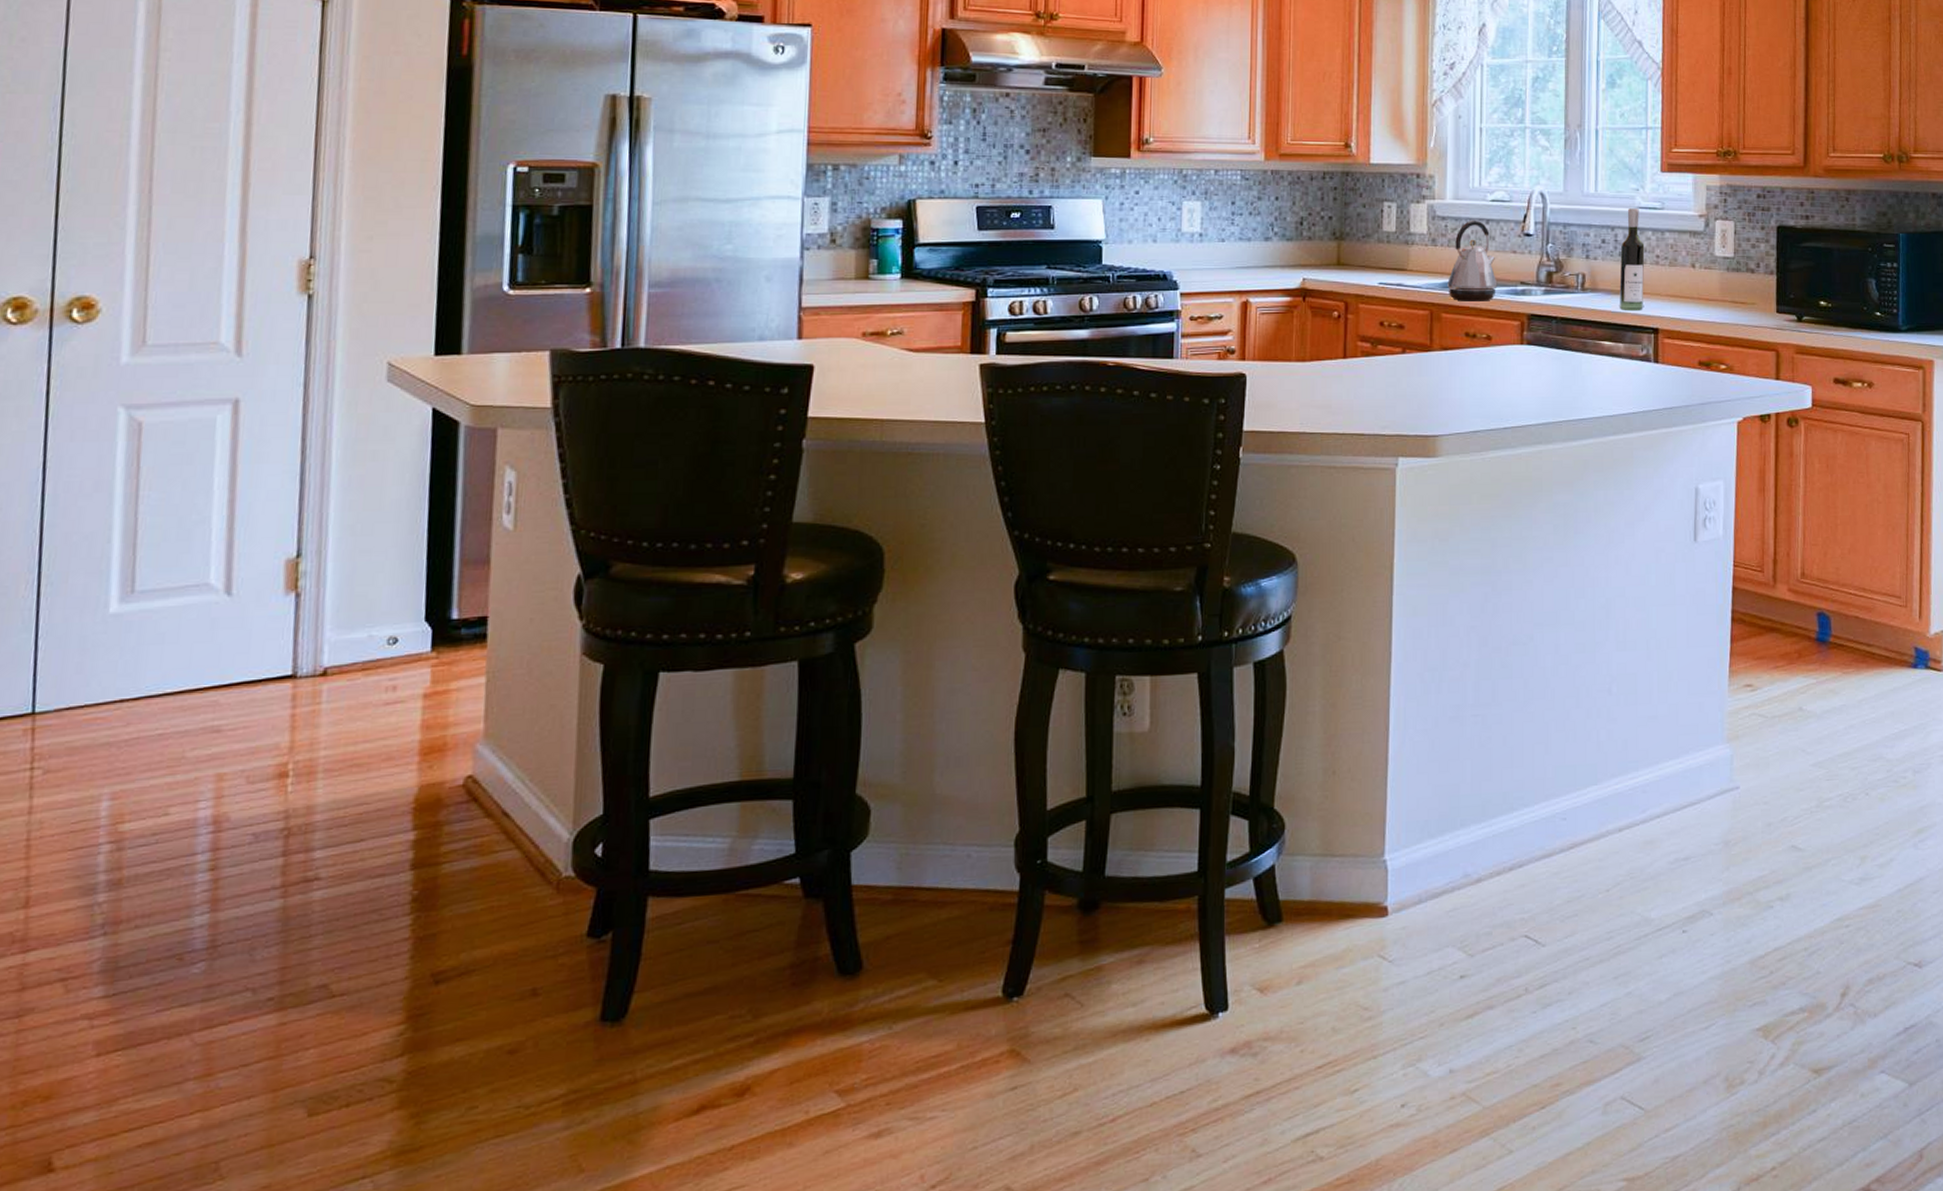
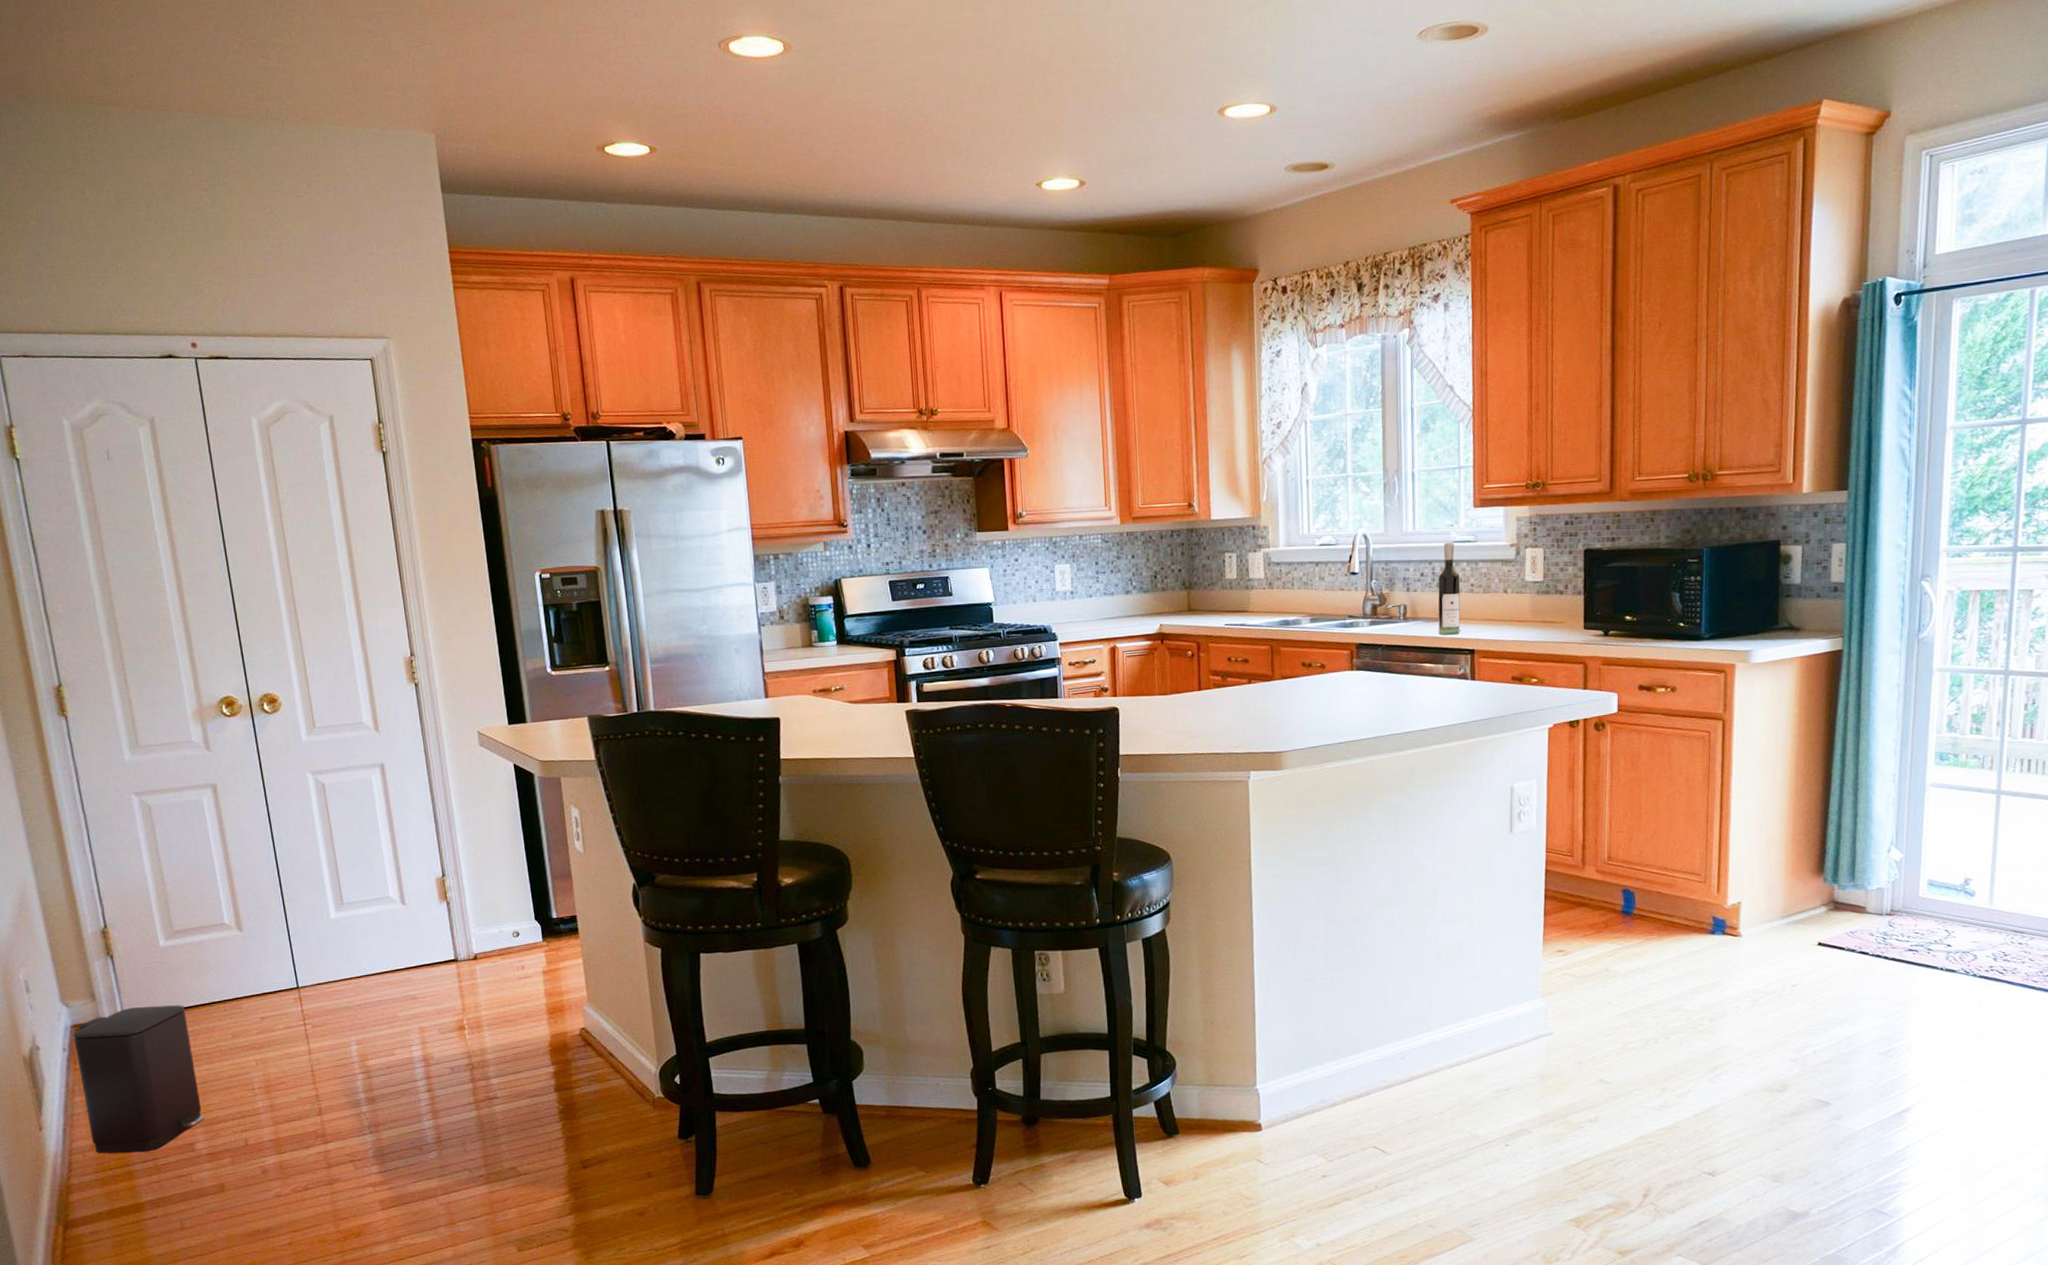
kettle: present [1447,219,1498,301] -> none [1284,563,1329,636]

